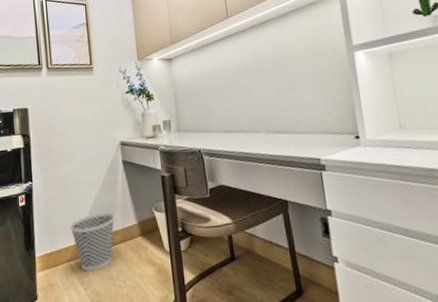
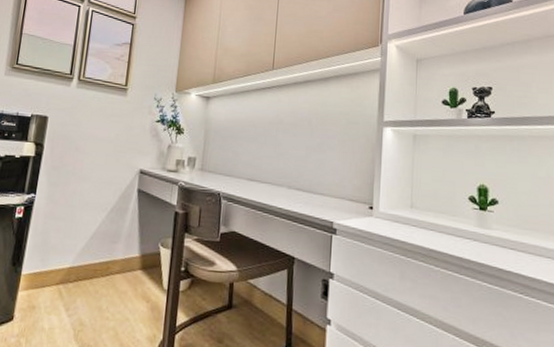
wastebasket: present [70,212,114,271] -> none [66,238,117,299]

